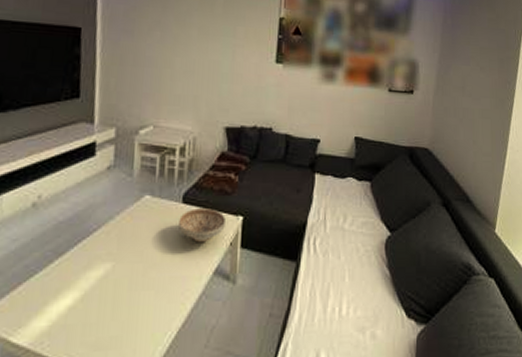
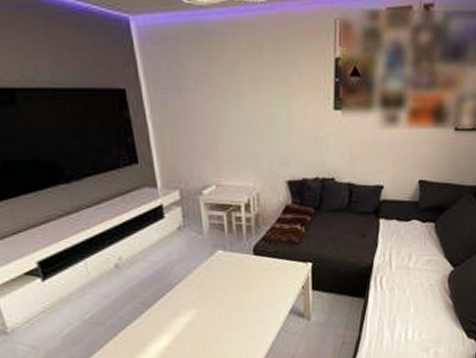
decorative bowl: present [179,208,225,243] -> none [252,258,296,289]

